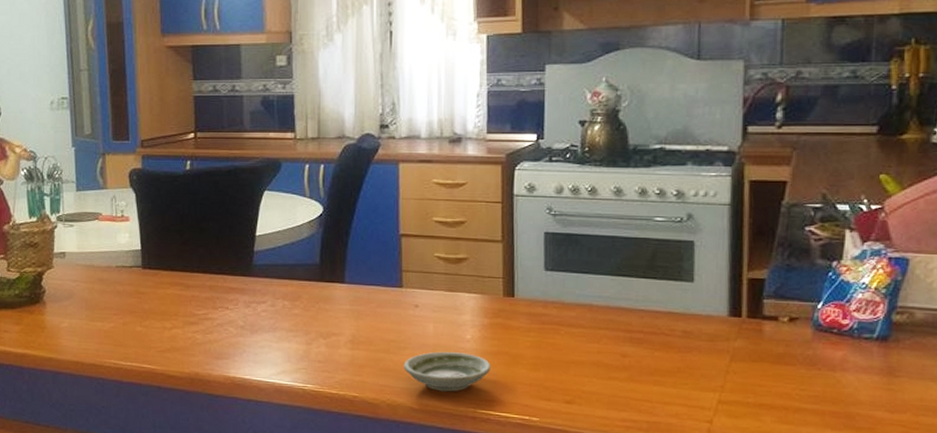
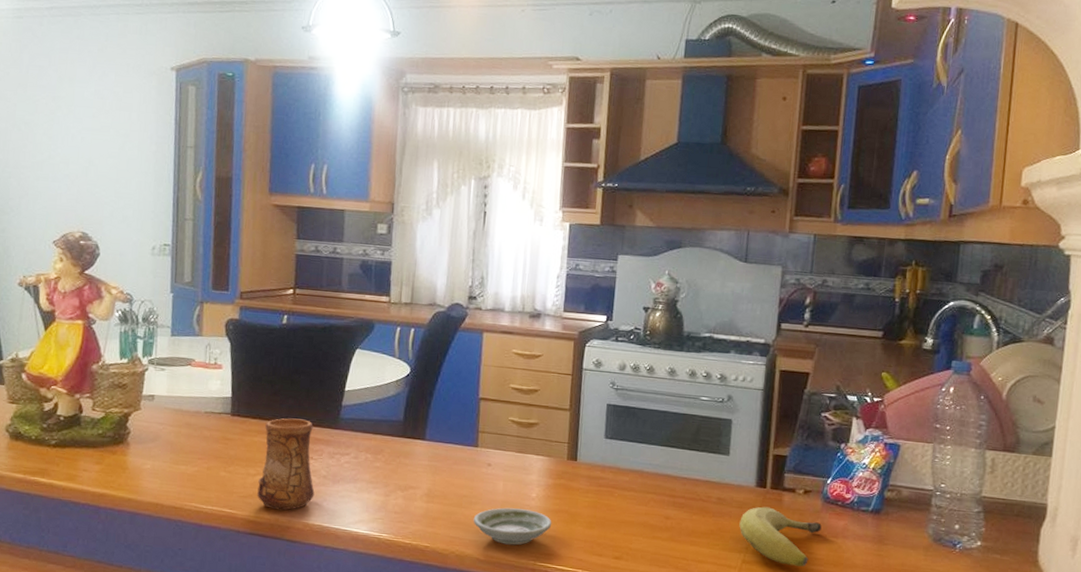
cup: none [175,268,233,364] -> present [257,418,315,511]
fruit: none [711,338,814,406] -> present [739,506,822,567]

